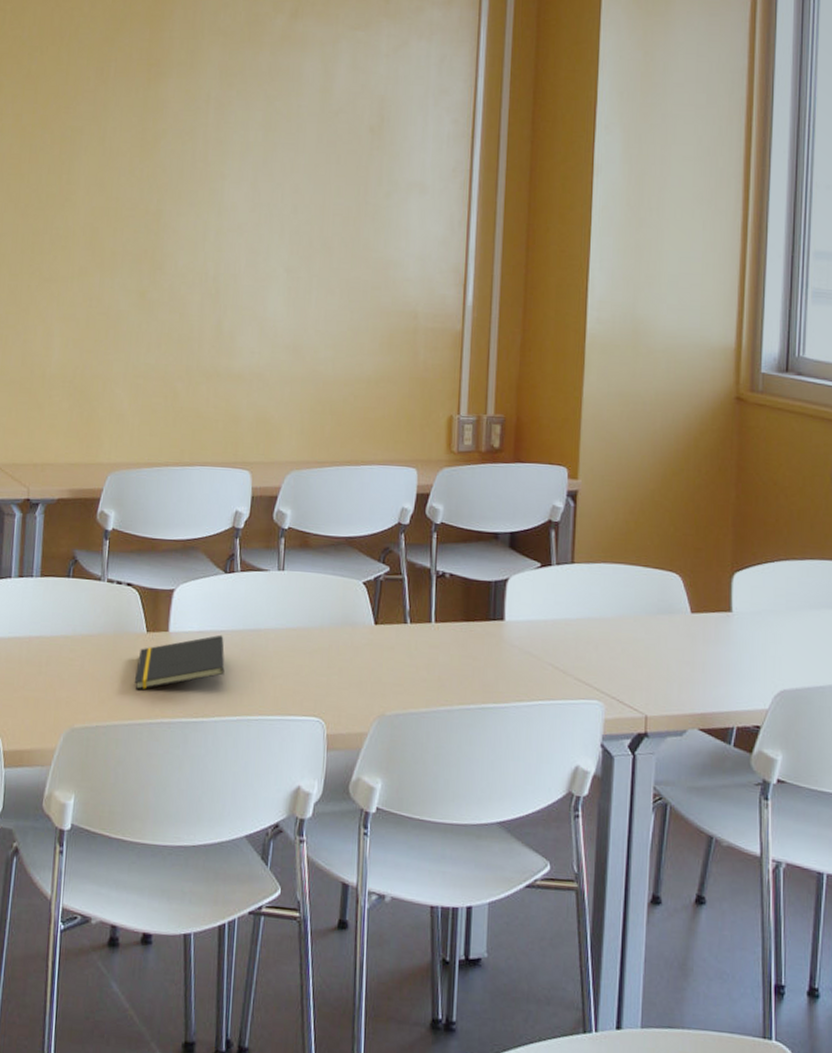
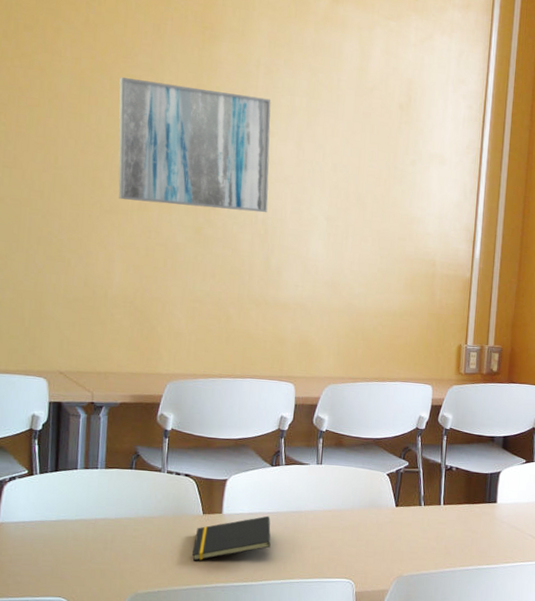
wall art: none [58,130,223,269] -> present [118,77,271,213]

